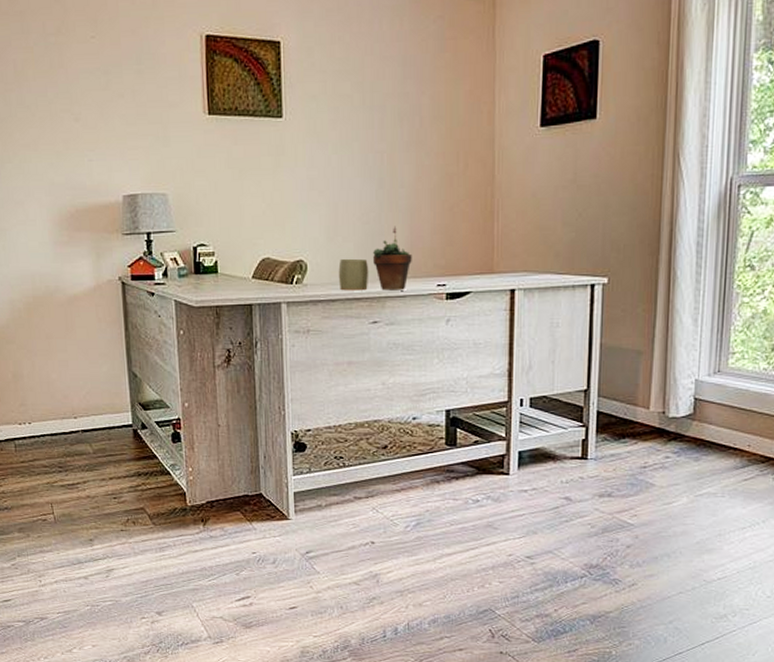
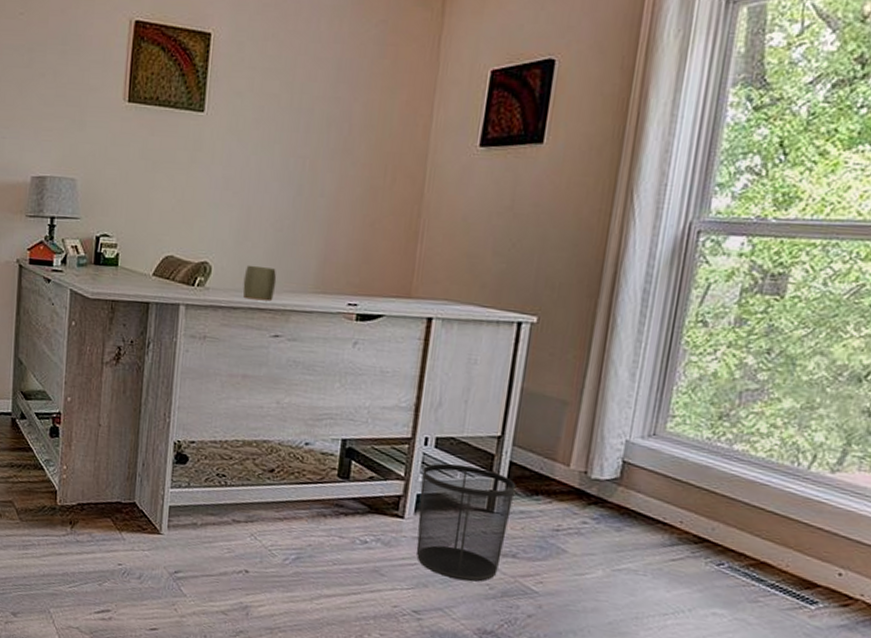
succulent plant: present [373,226,412,291] -> none [282,236,324,306]
waste bin: none [521,419,605,524] -> present [416,463,516,582]

